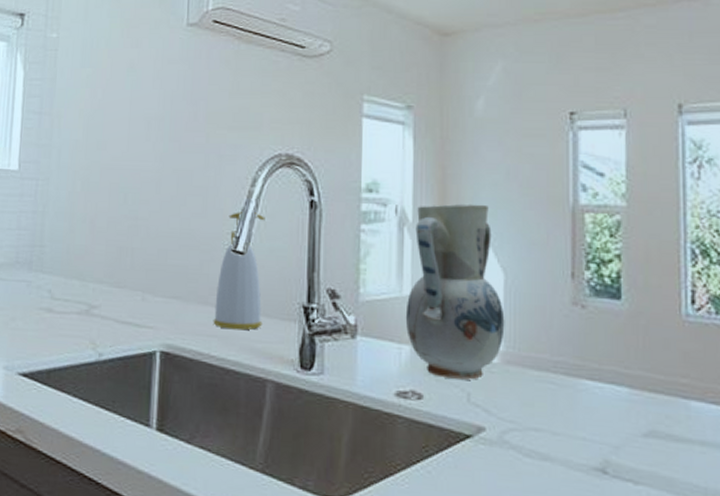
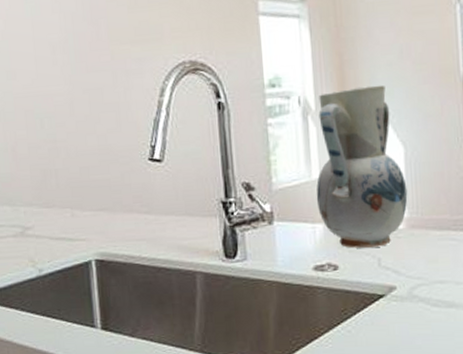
soap bottle: present [213,212,265,330] -> none [139,121,186,232]

